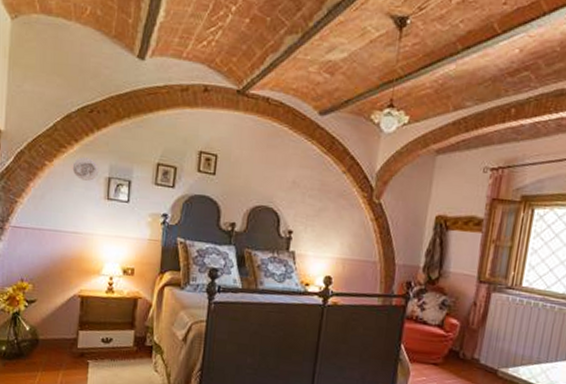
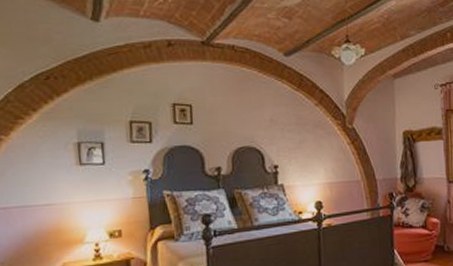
relief sculpture: present [72,157,99,181] -> none [33,126,66,150]

